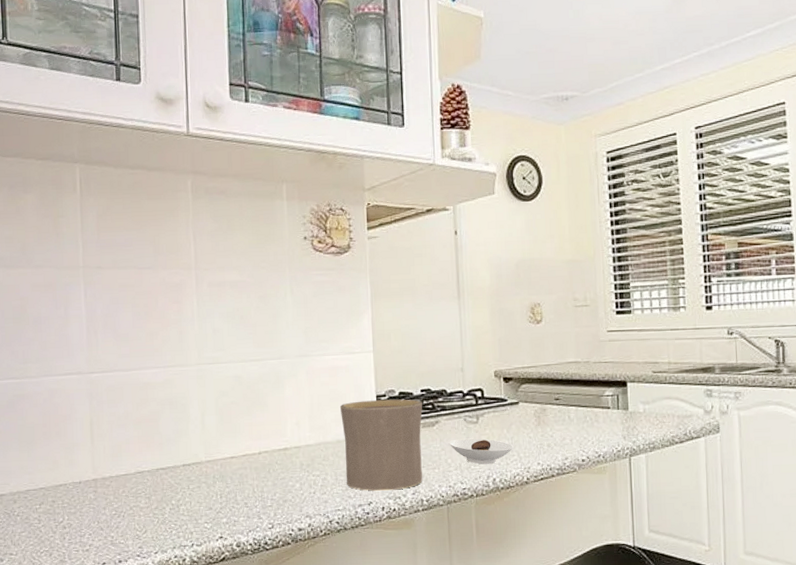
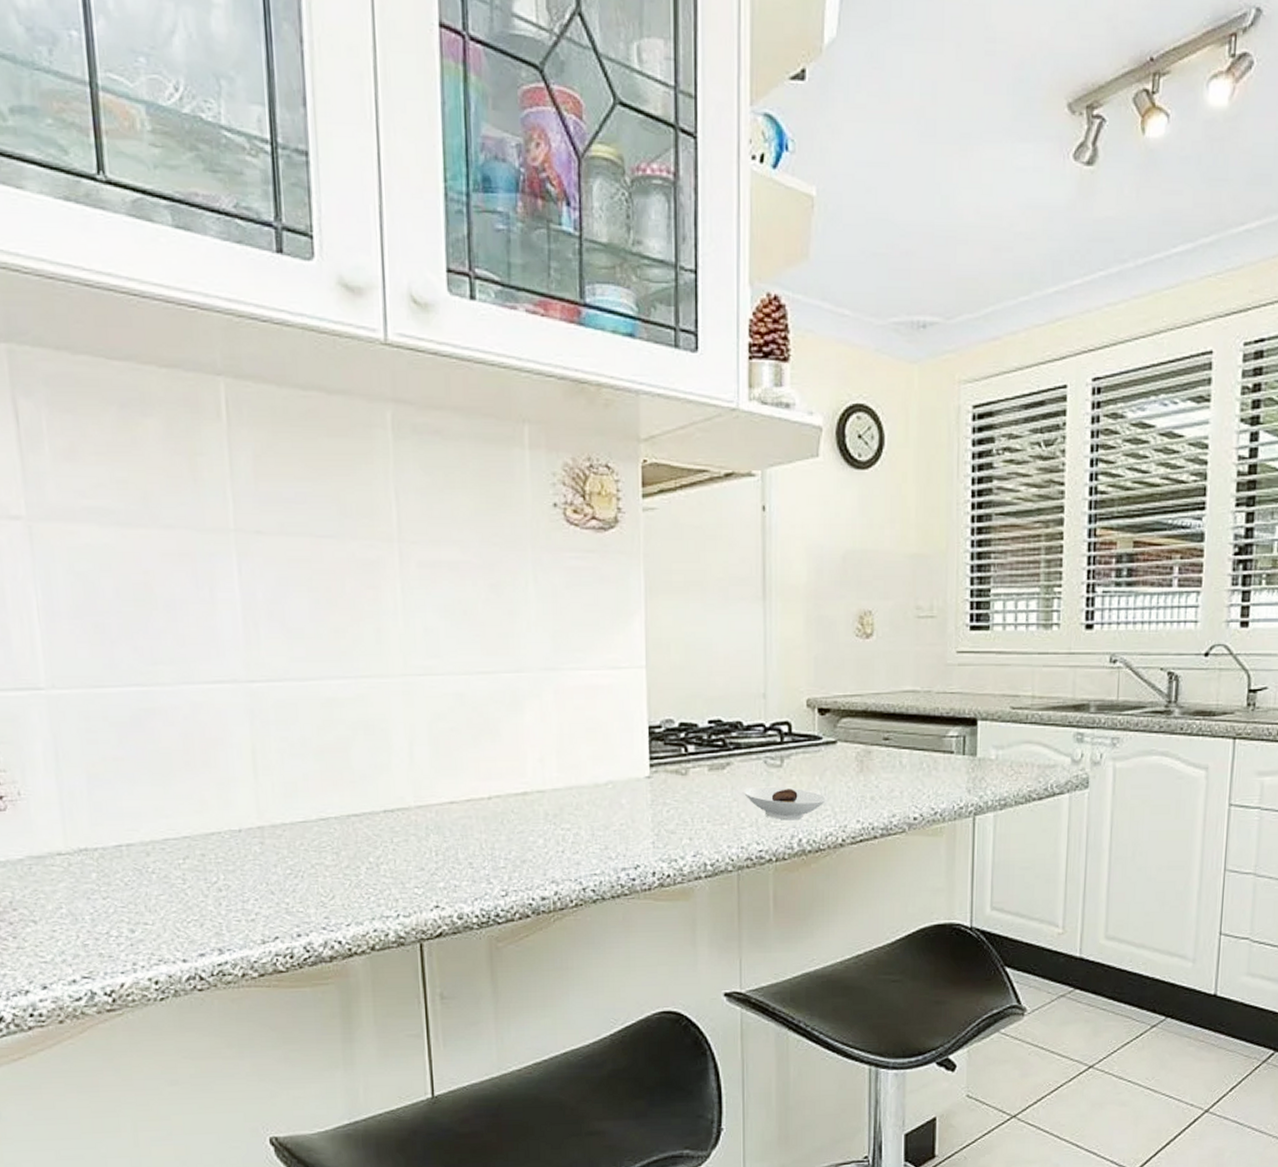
cup: present [339,399,423,491] -> none [599,732,711,851]

